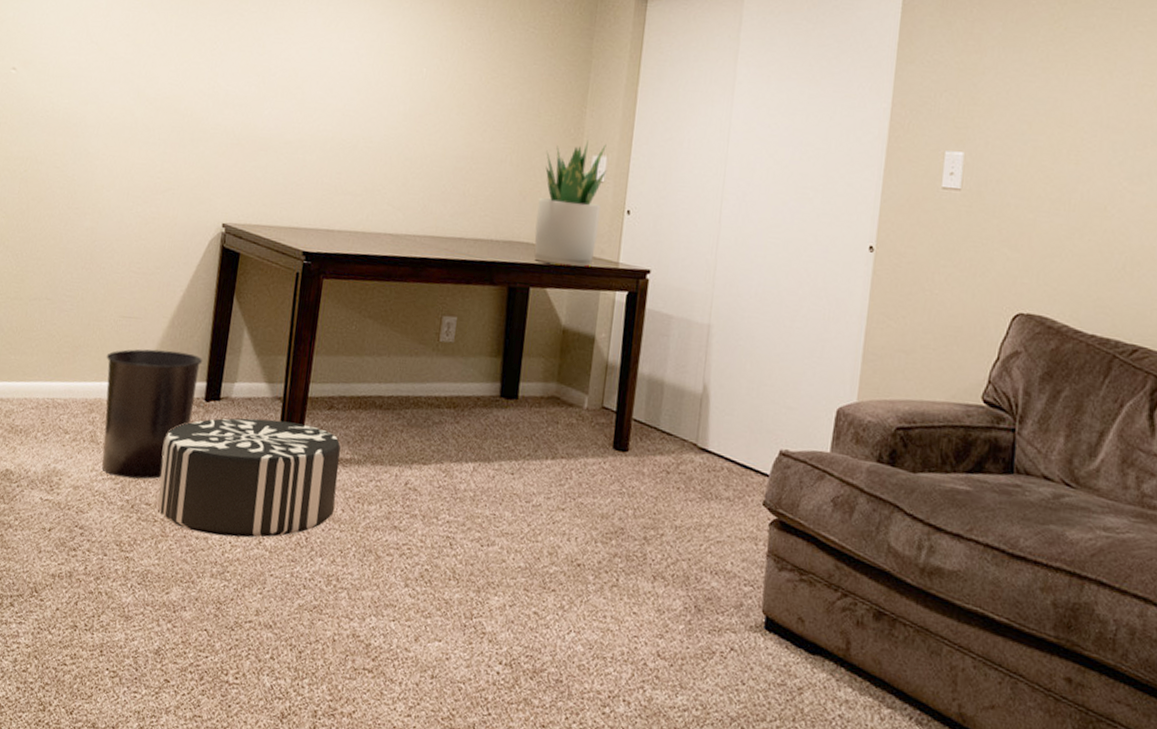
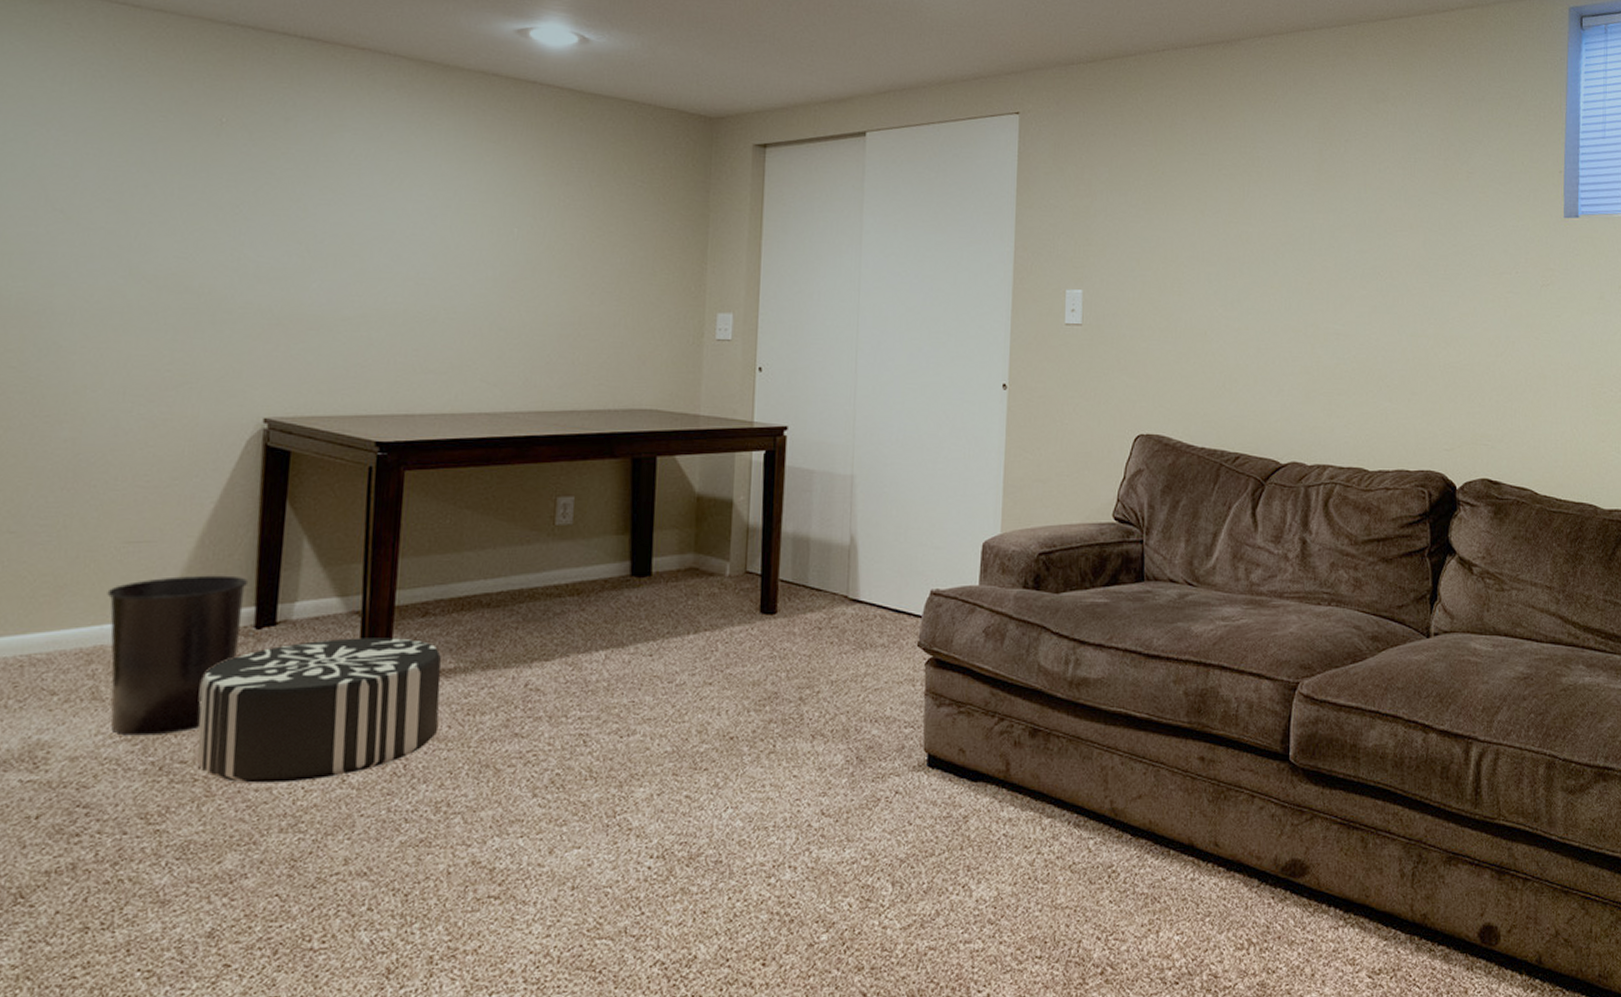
planter: present [534,140,606,267] -> none [658,297,733,431]

